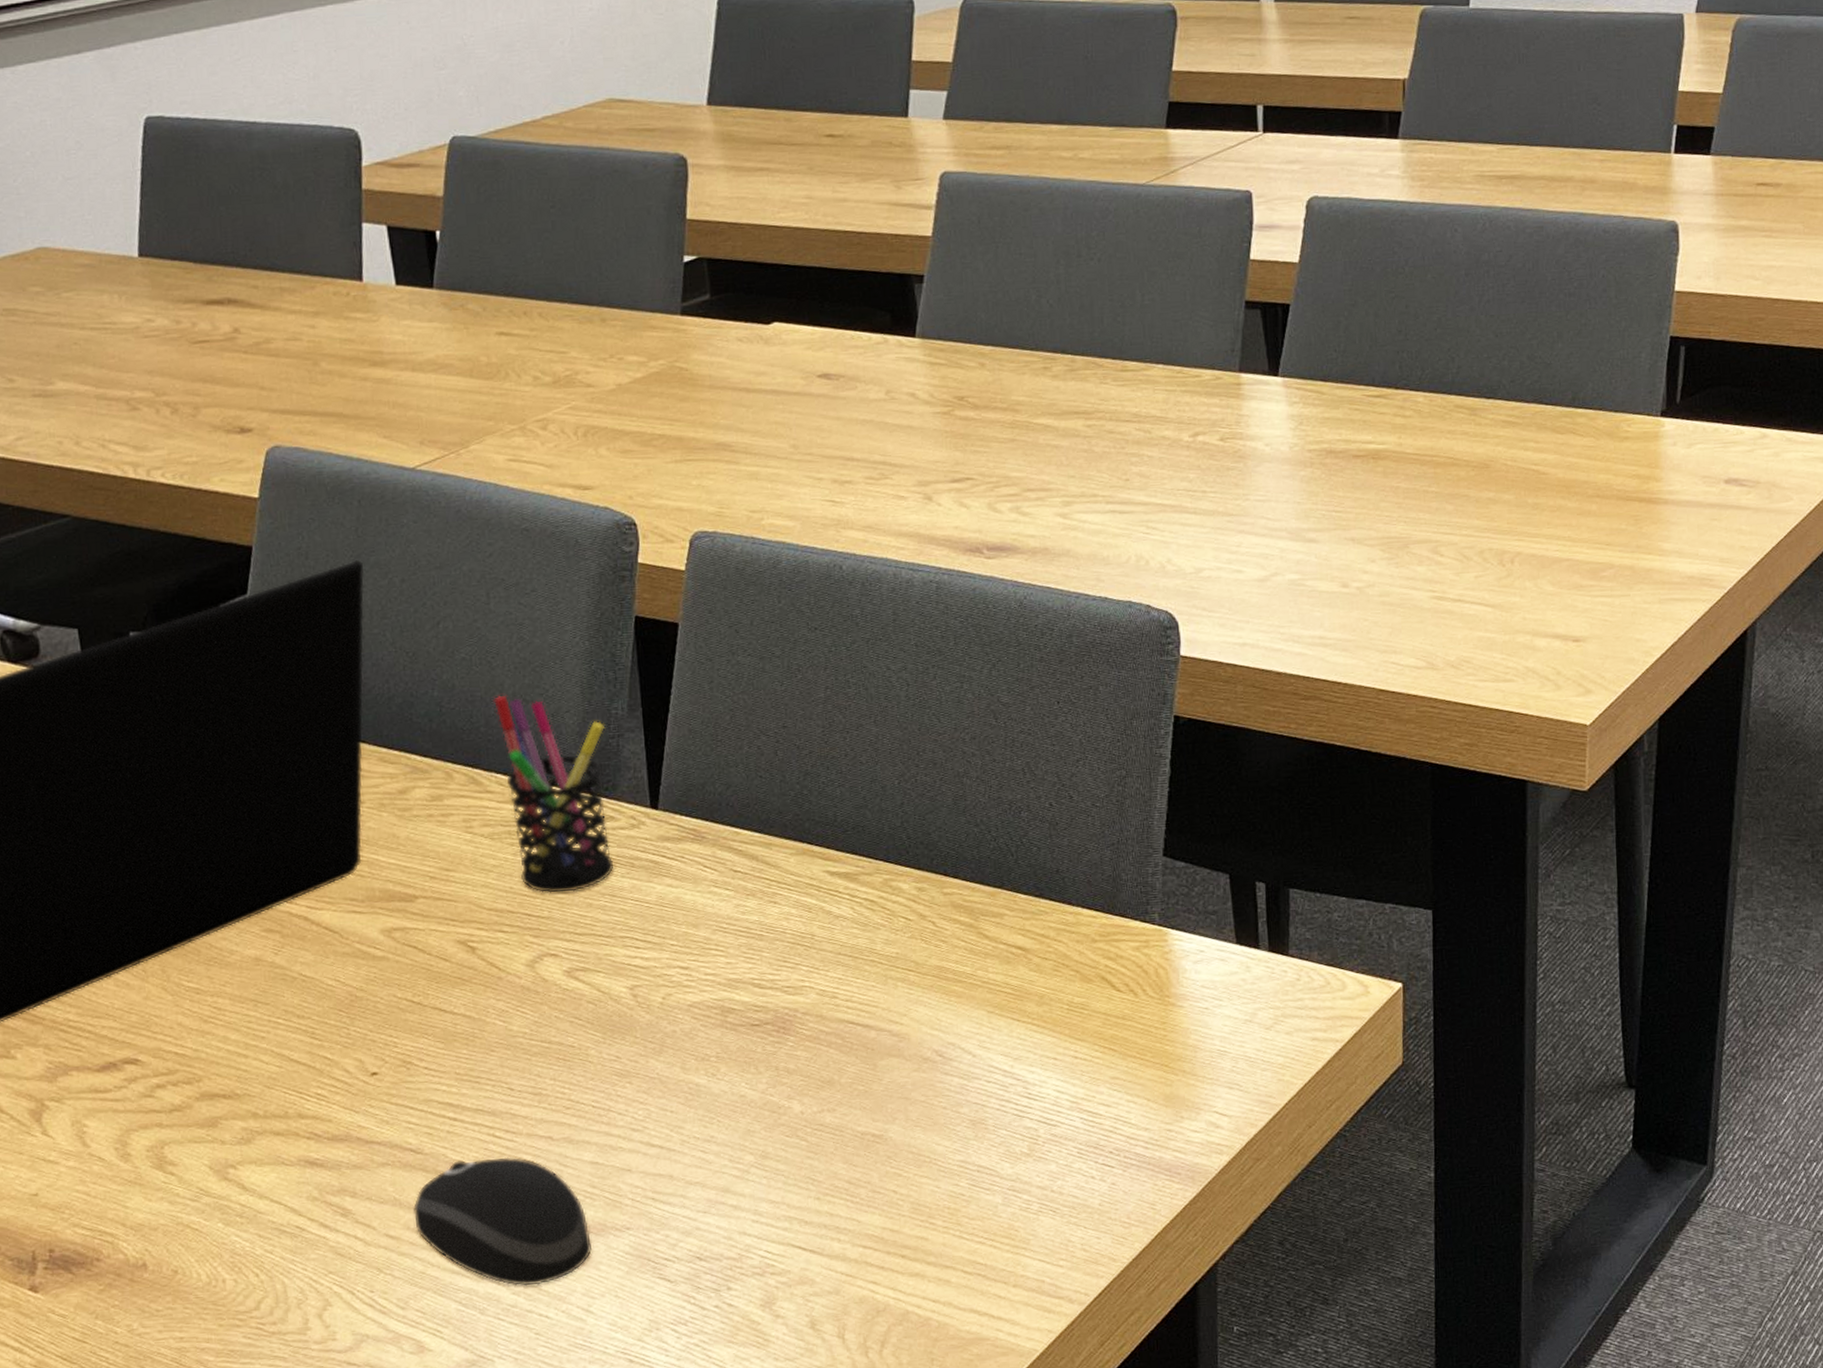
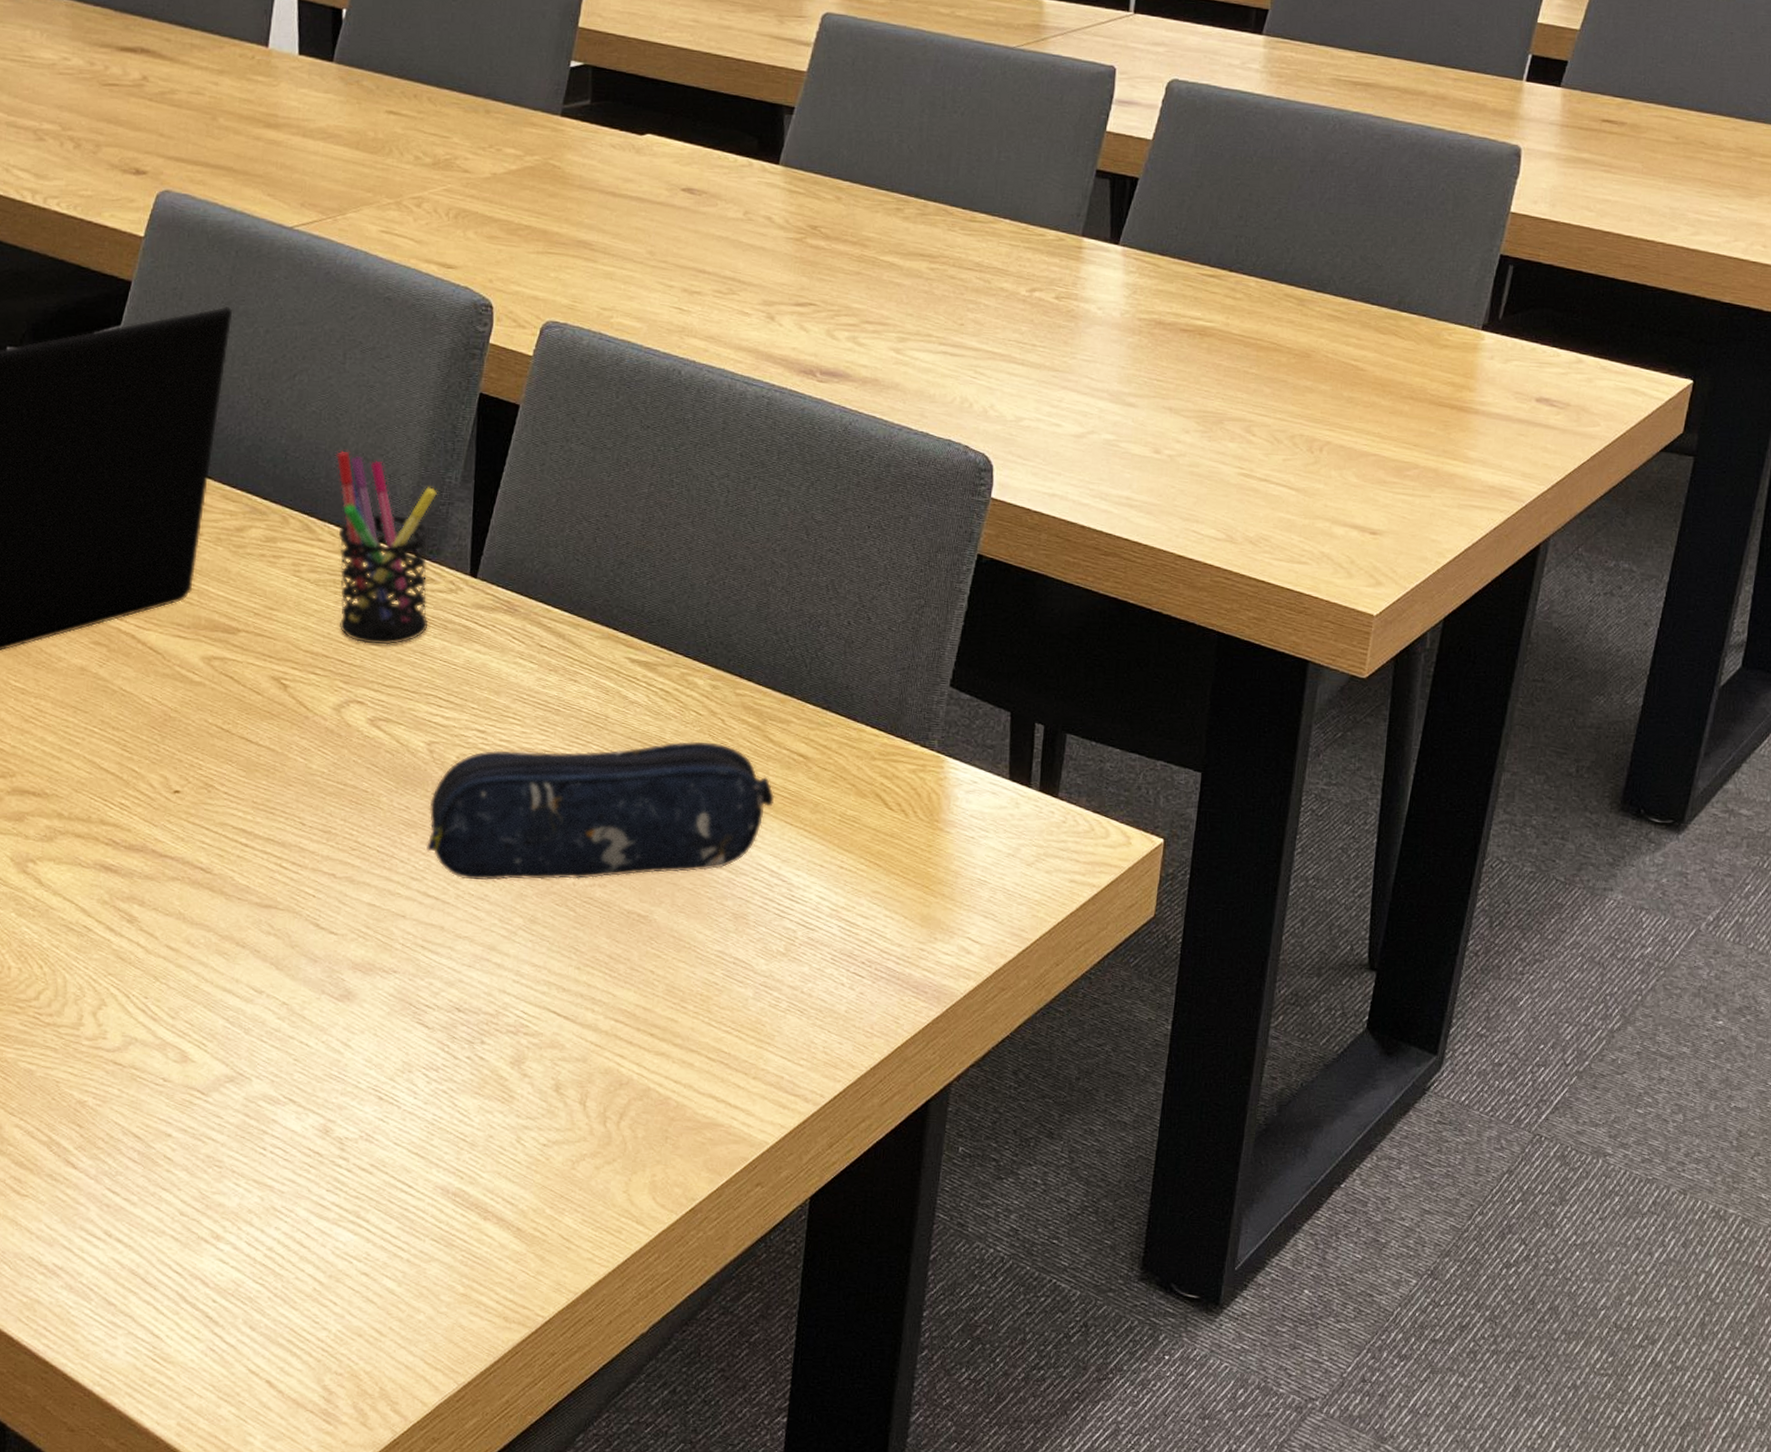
computer mouse: present [413,1157,593,1286] -> none [195,885,359,1014]
pencil case: none [640,946,998,1123] -> present [426,741,775,880]

